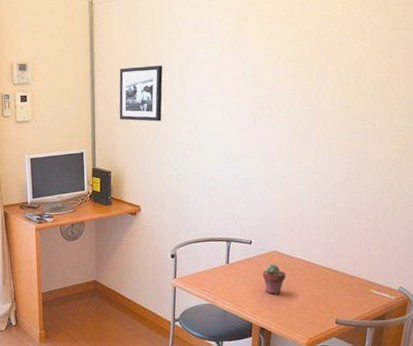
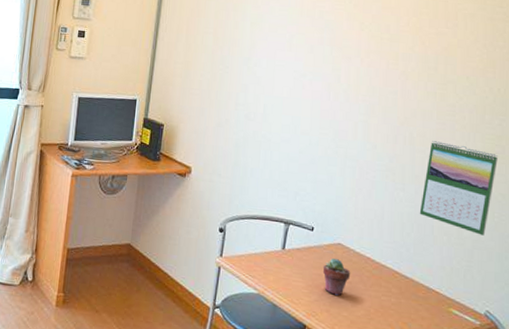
picture frame: present [119,65,163,122] -> none [180,18,234,79]
calendar: none [340,149,405,225] -> present [419,141,498,236]

